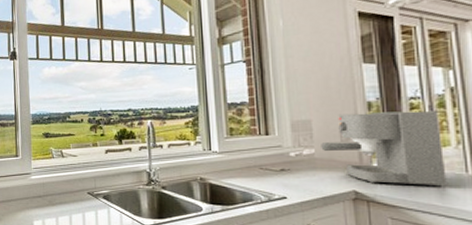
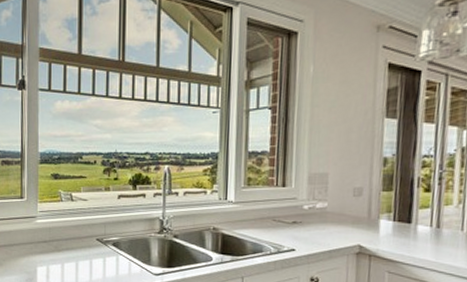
coffee maker: present [321,110,447,187] -> none [334,168,447,244]

